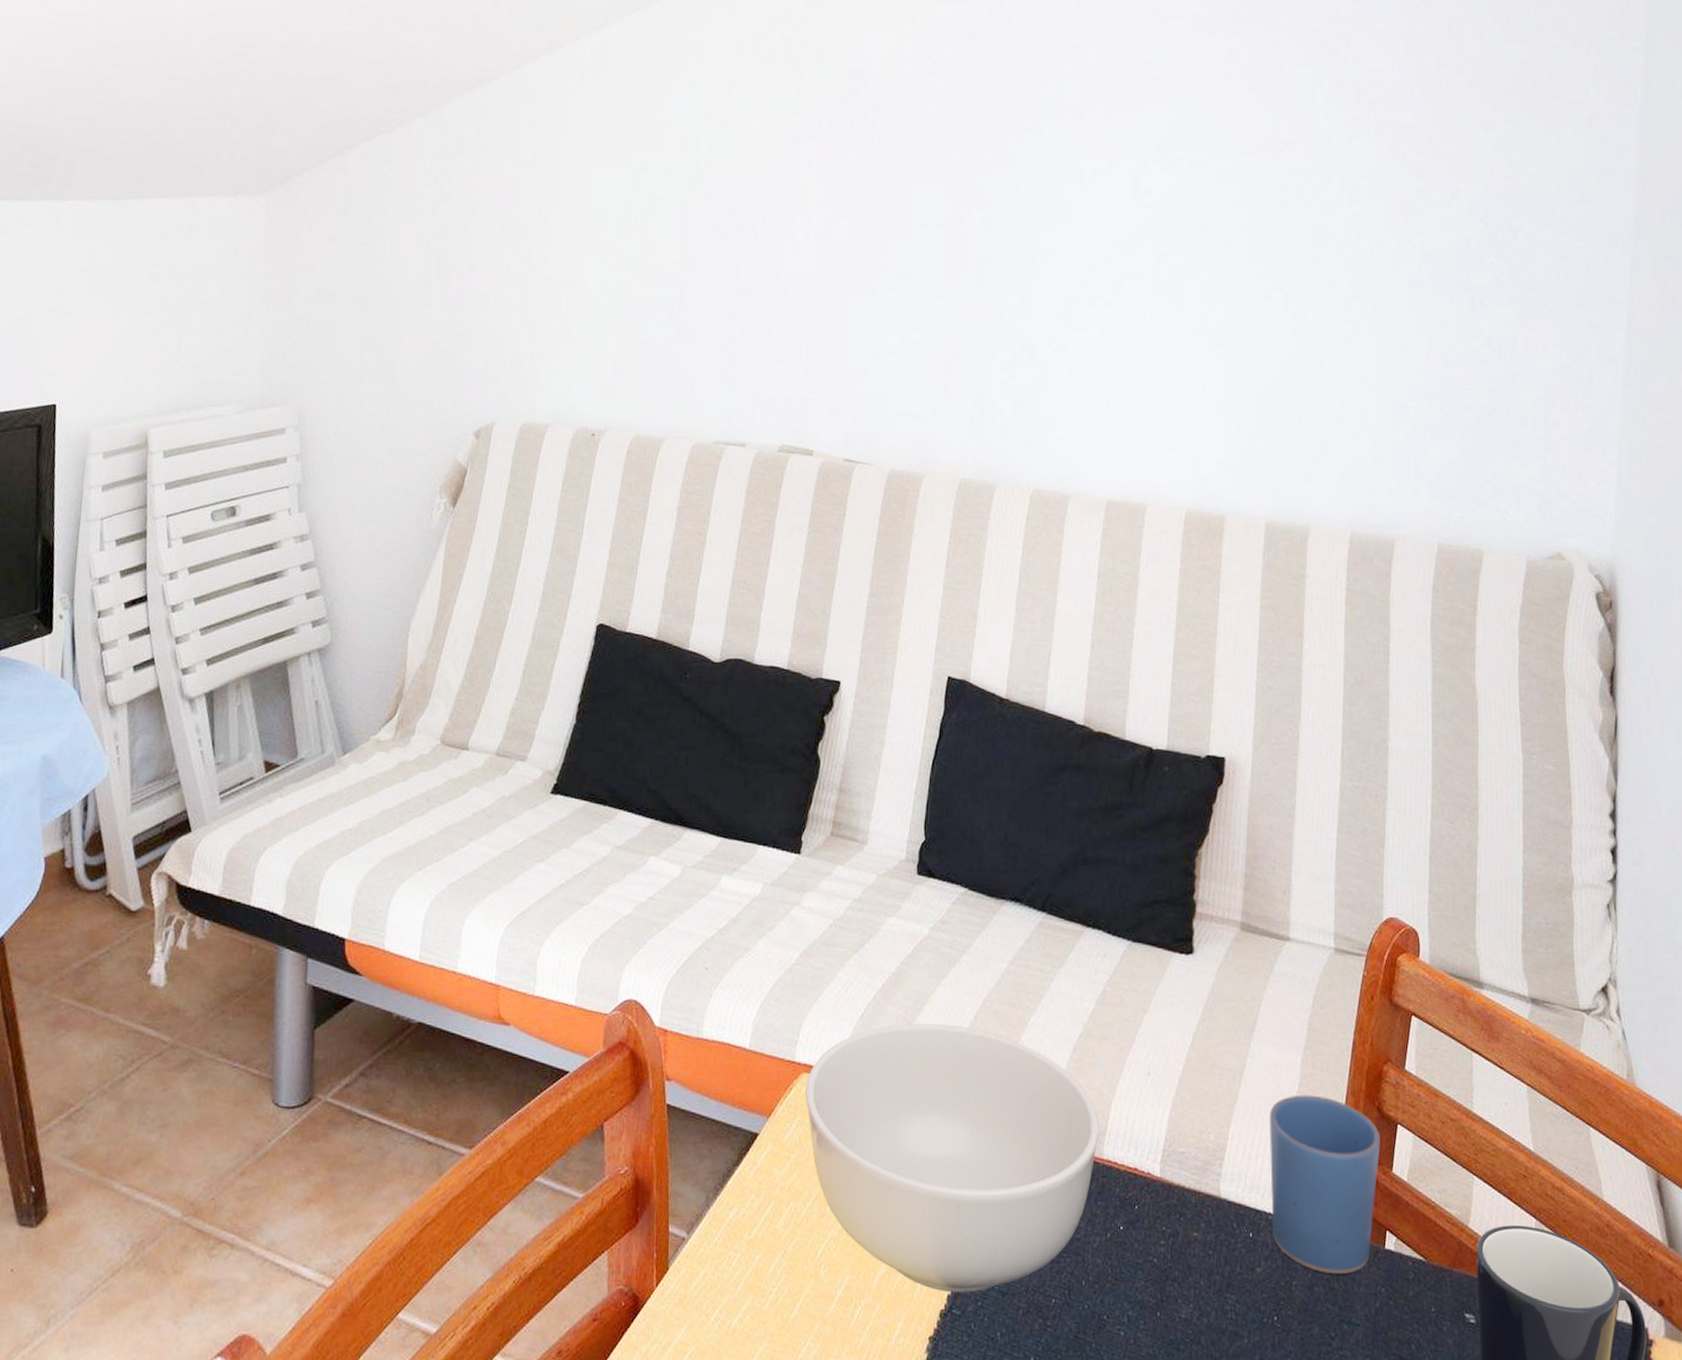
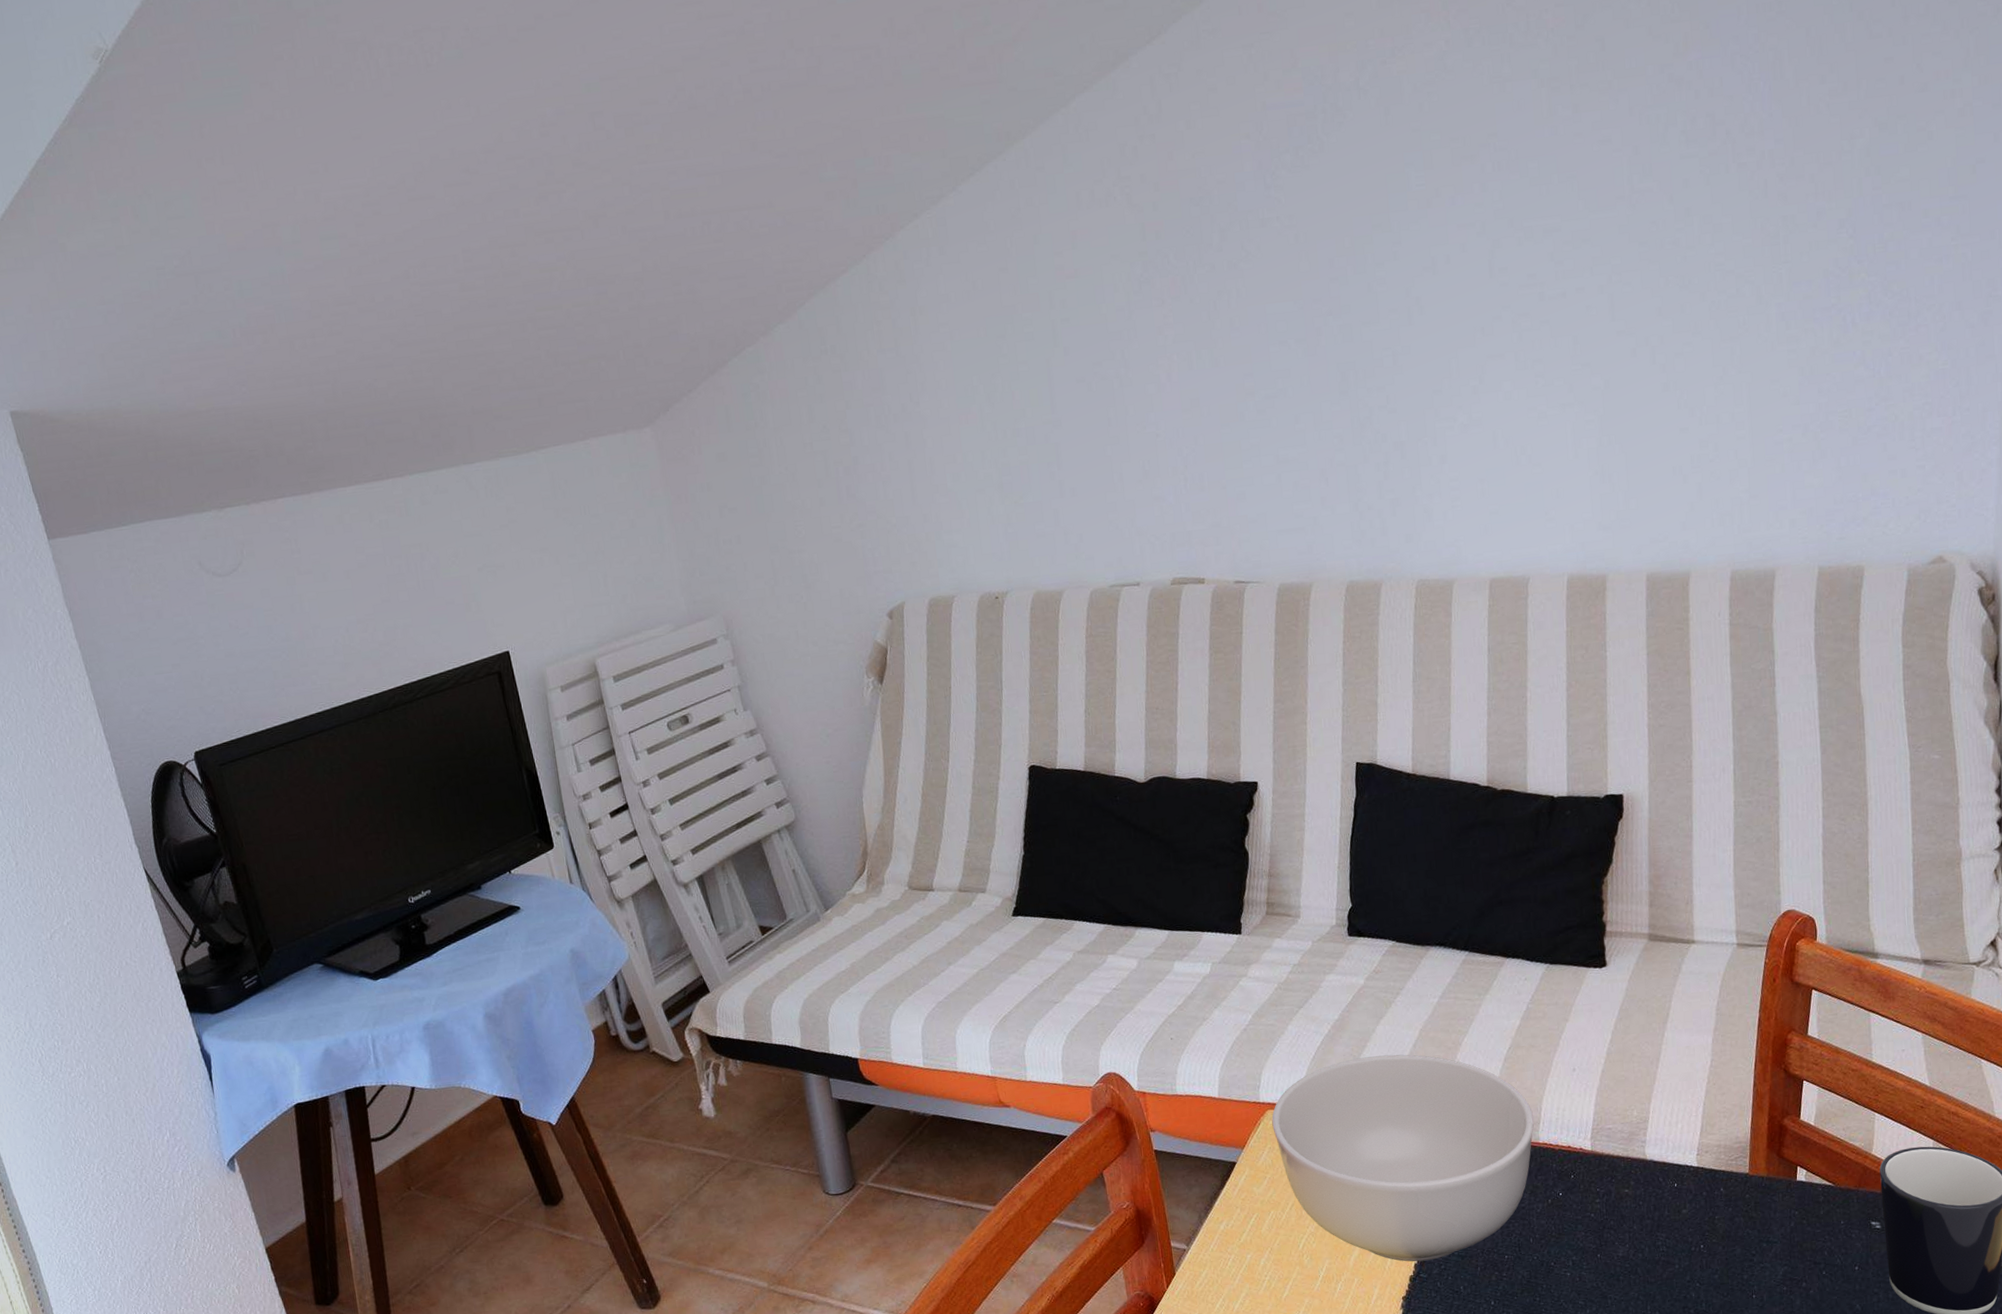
mug: present [1269,1095,1381,1275] -> none [1685,1067,1789,1206]

